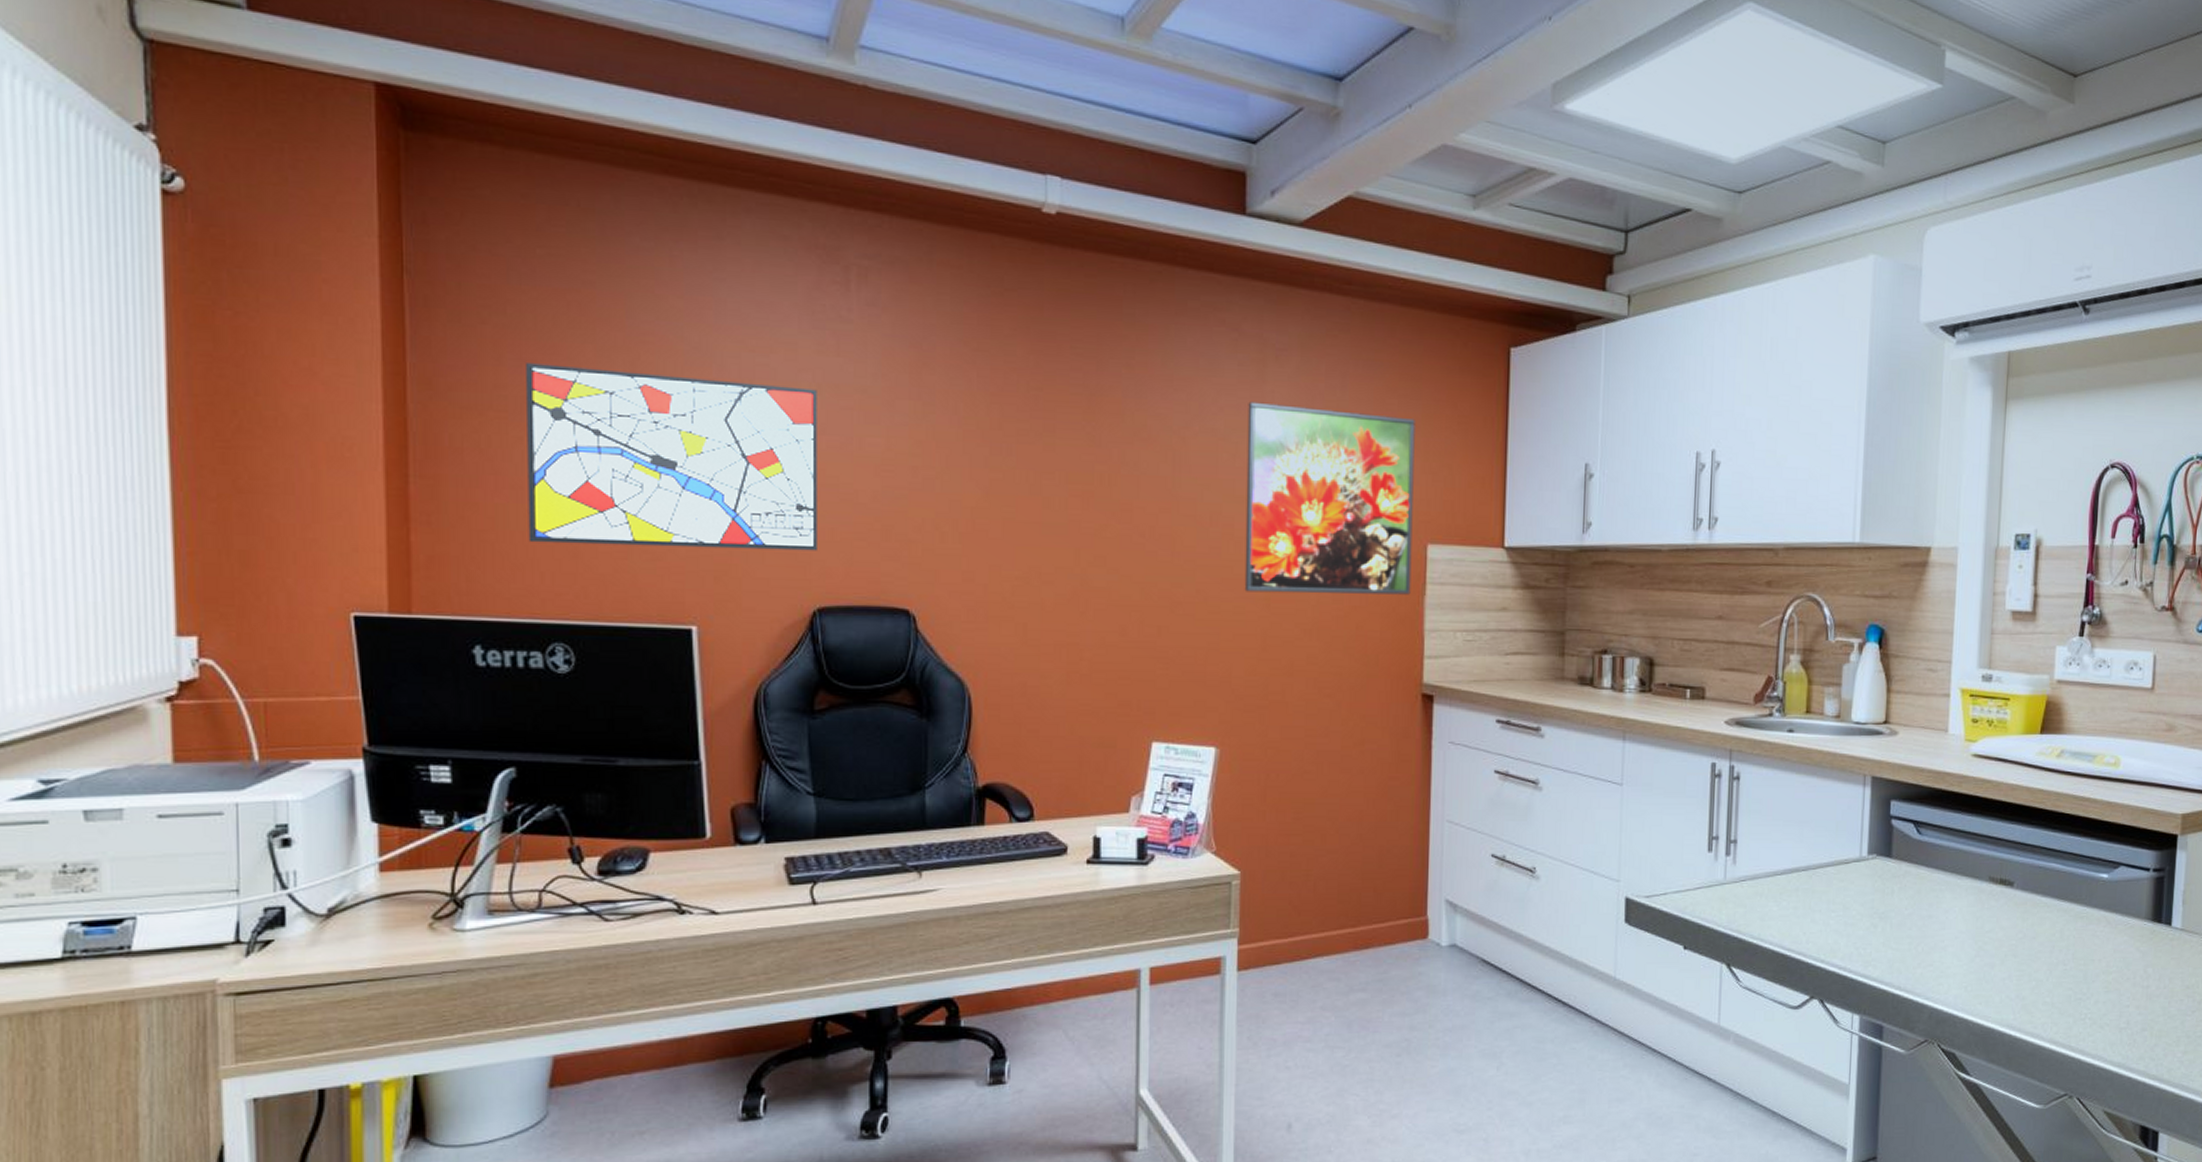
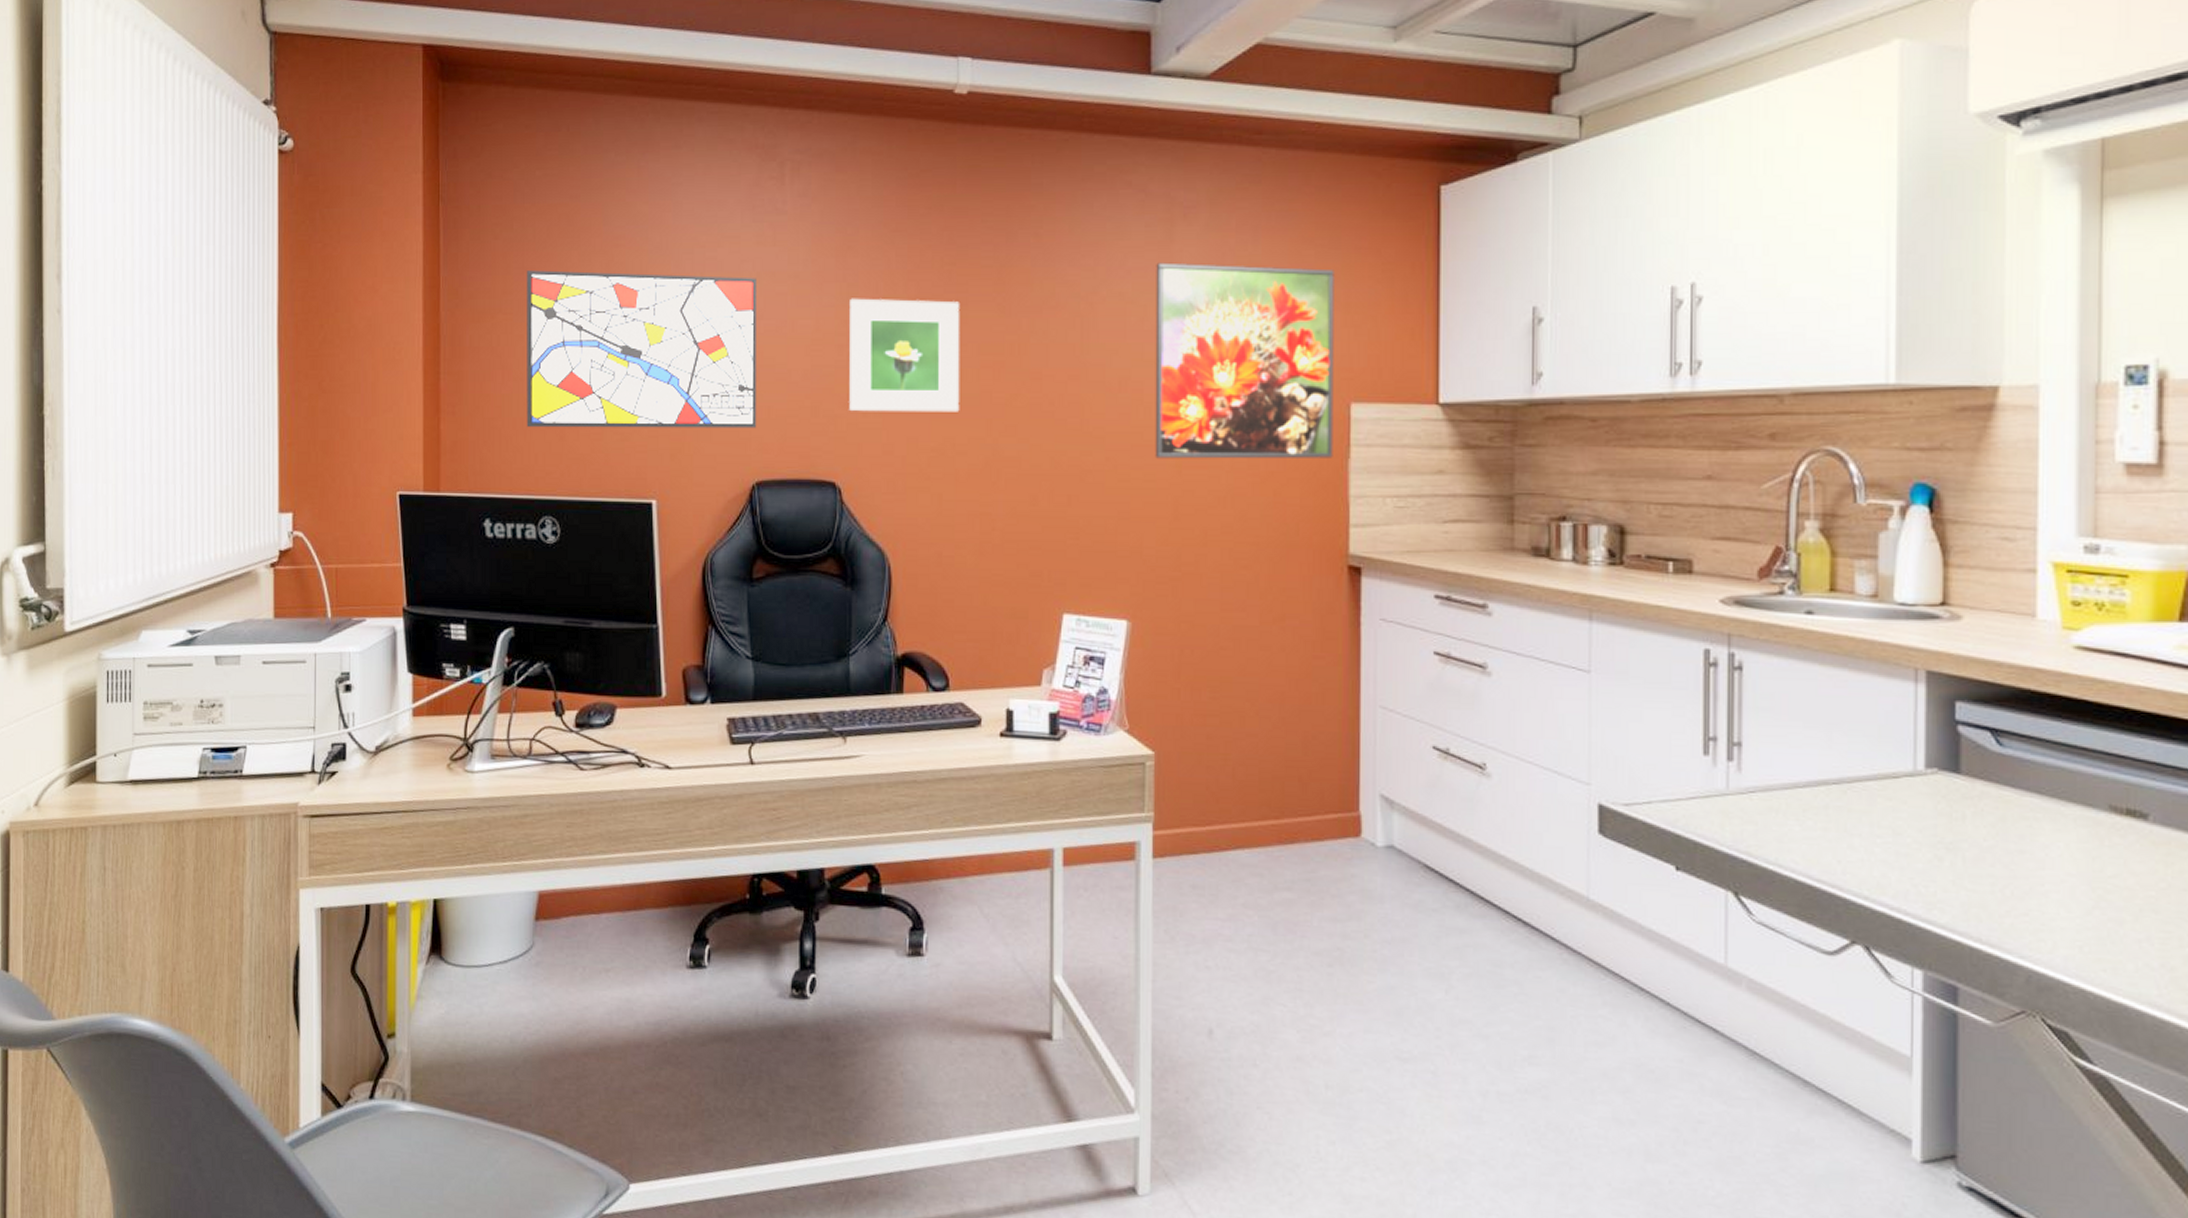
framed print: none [925,418,1048,541] -> present [849,298,961,412]

